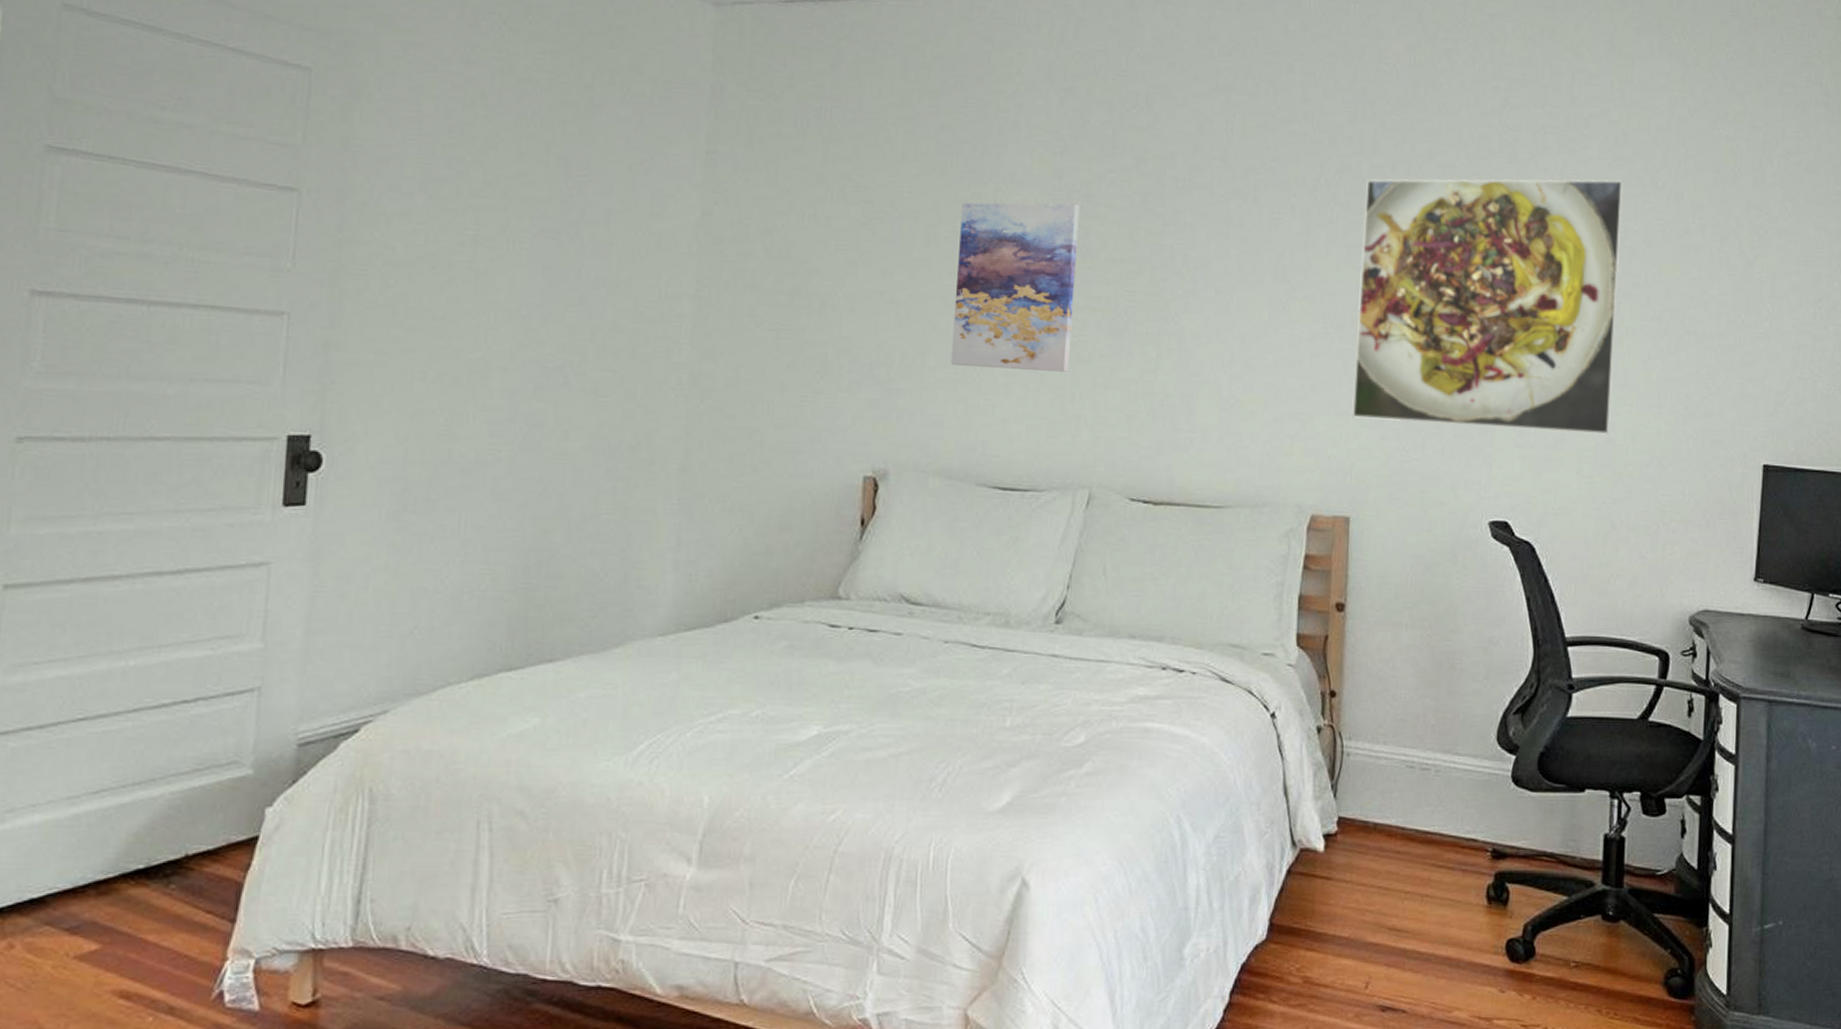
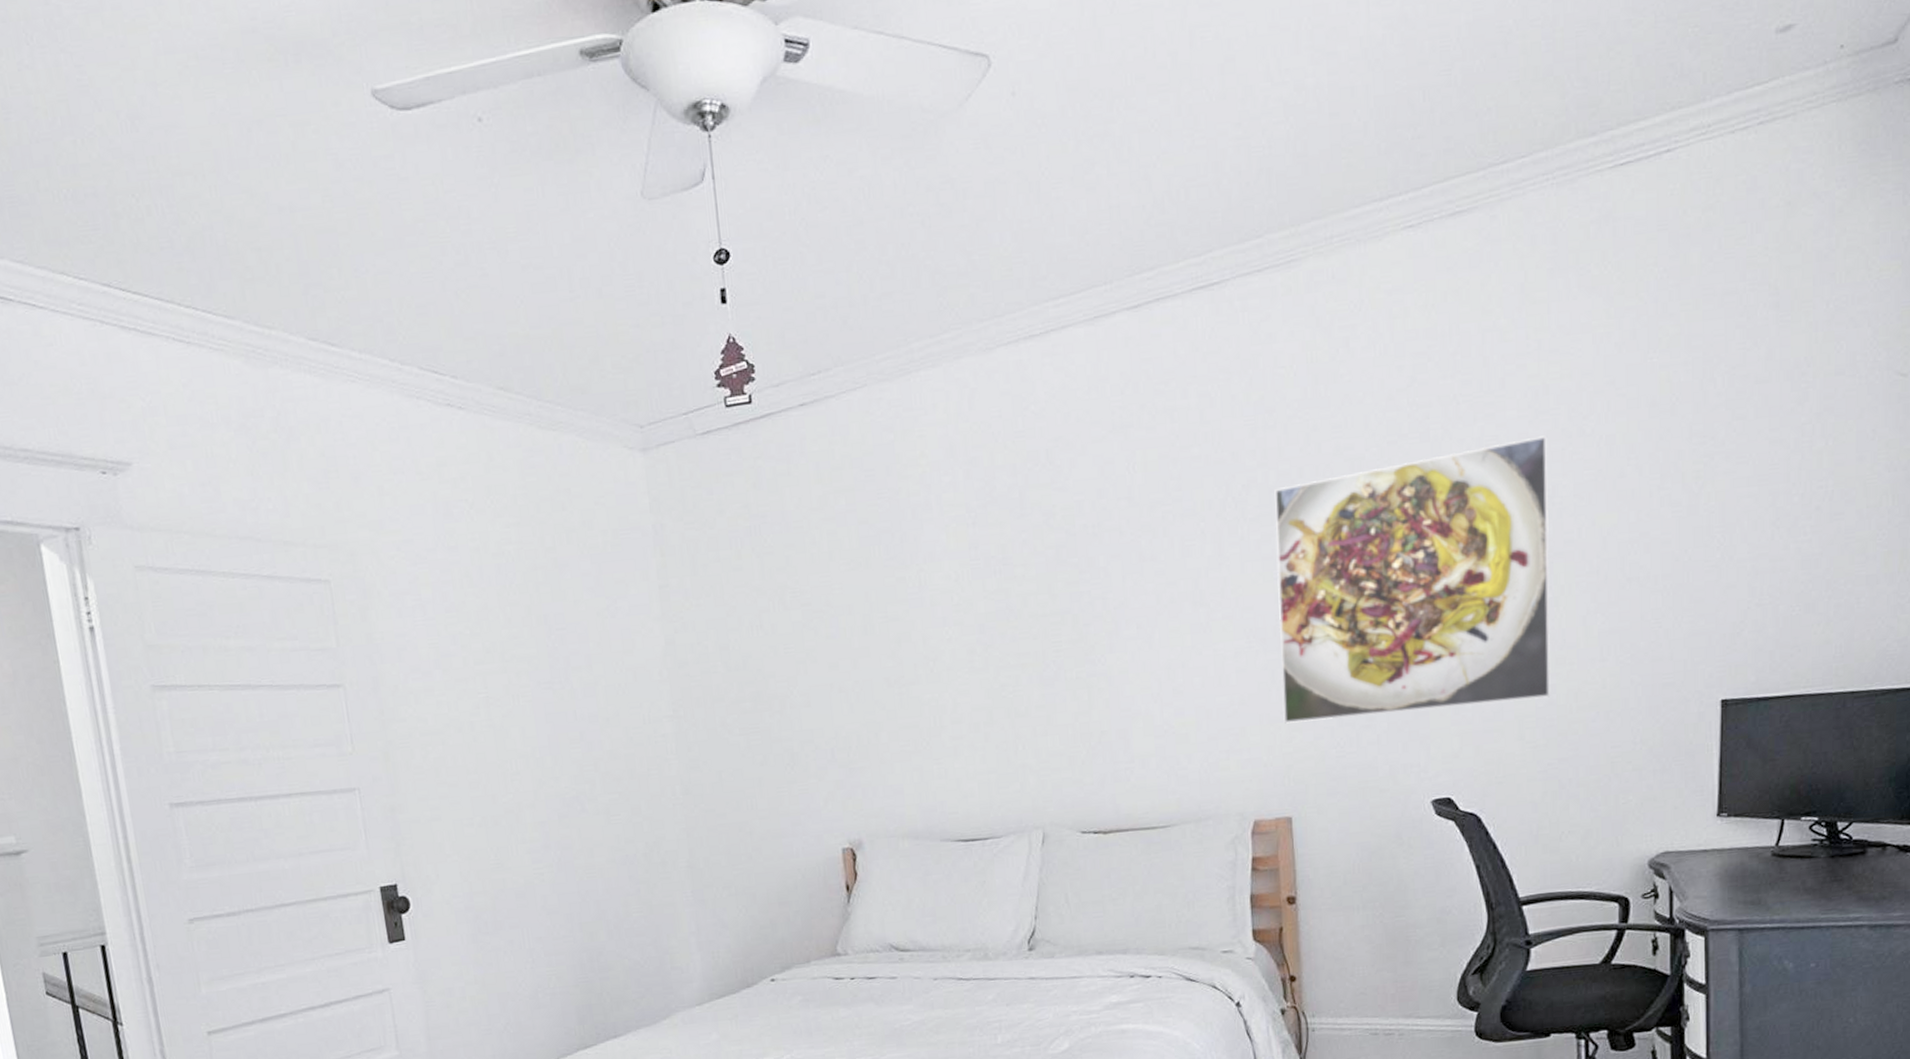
wall art: present [950,202,1080,372] -> none [890,569,1009,739]

